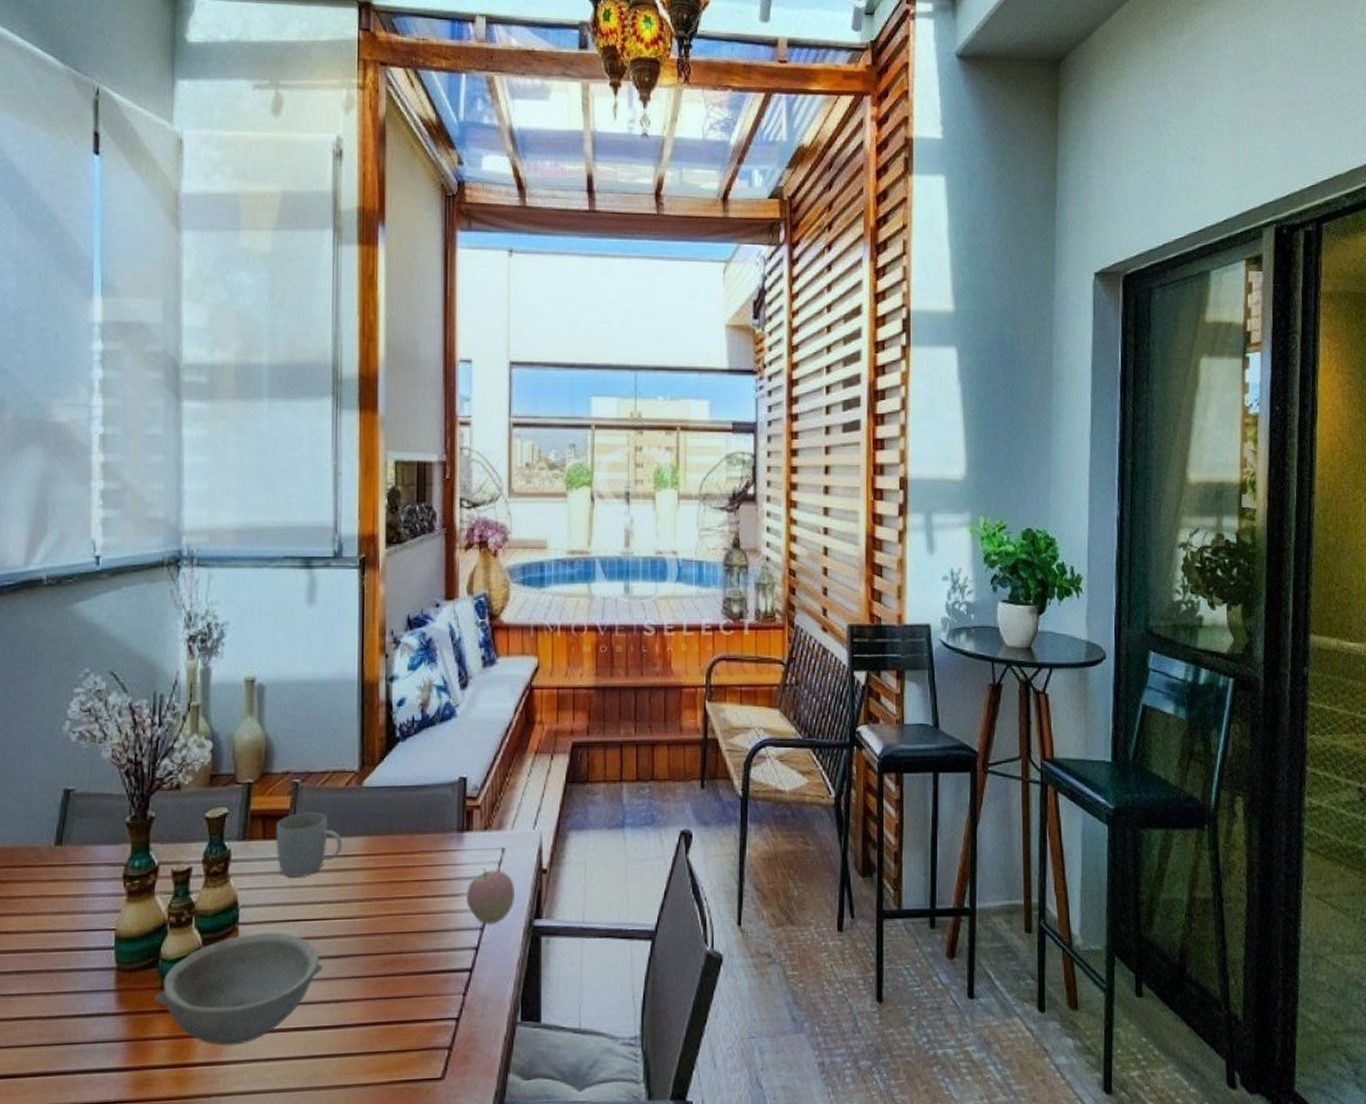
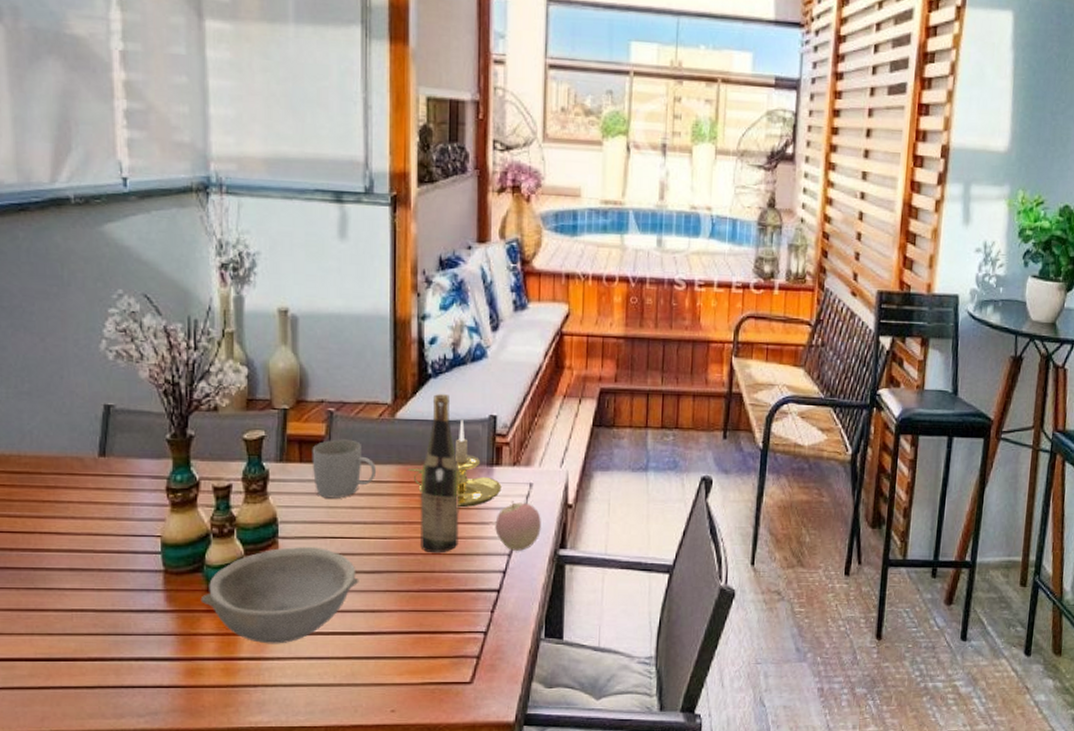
candle holder: none [374,784,473,880] -> present [407,419,502,508]
wine bottle: none [388,757,429,931] -> present [420,393,460,552]

